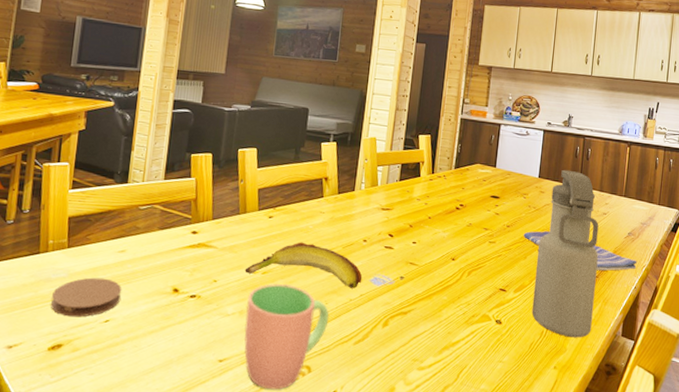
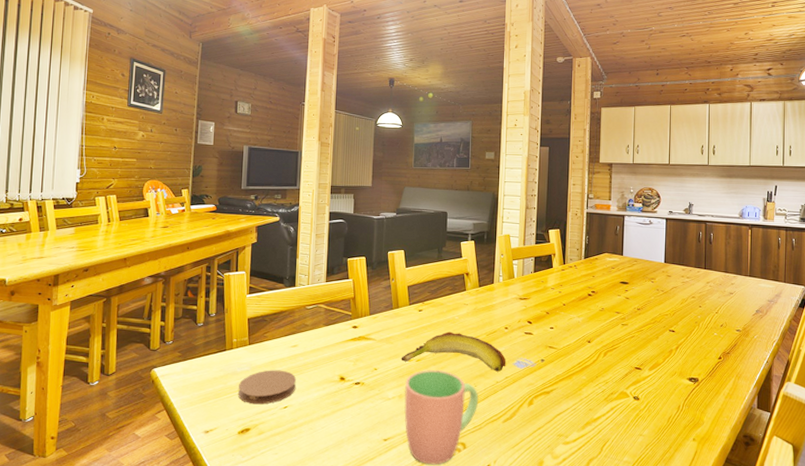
dish towel: present [523,231,637,271] -> none [654,312,767,348]
water bottle: present [531,169,599,338] -> none [667,254,728,411]

